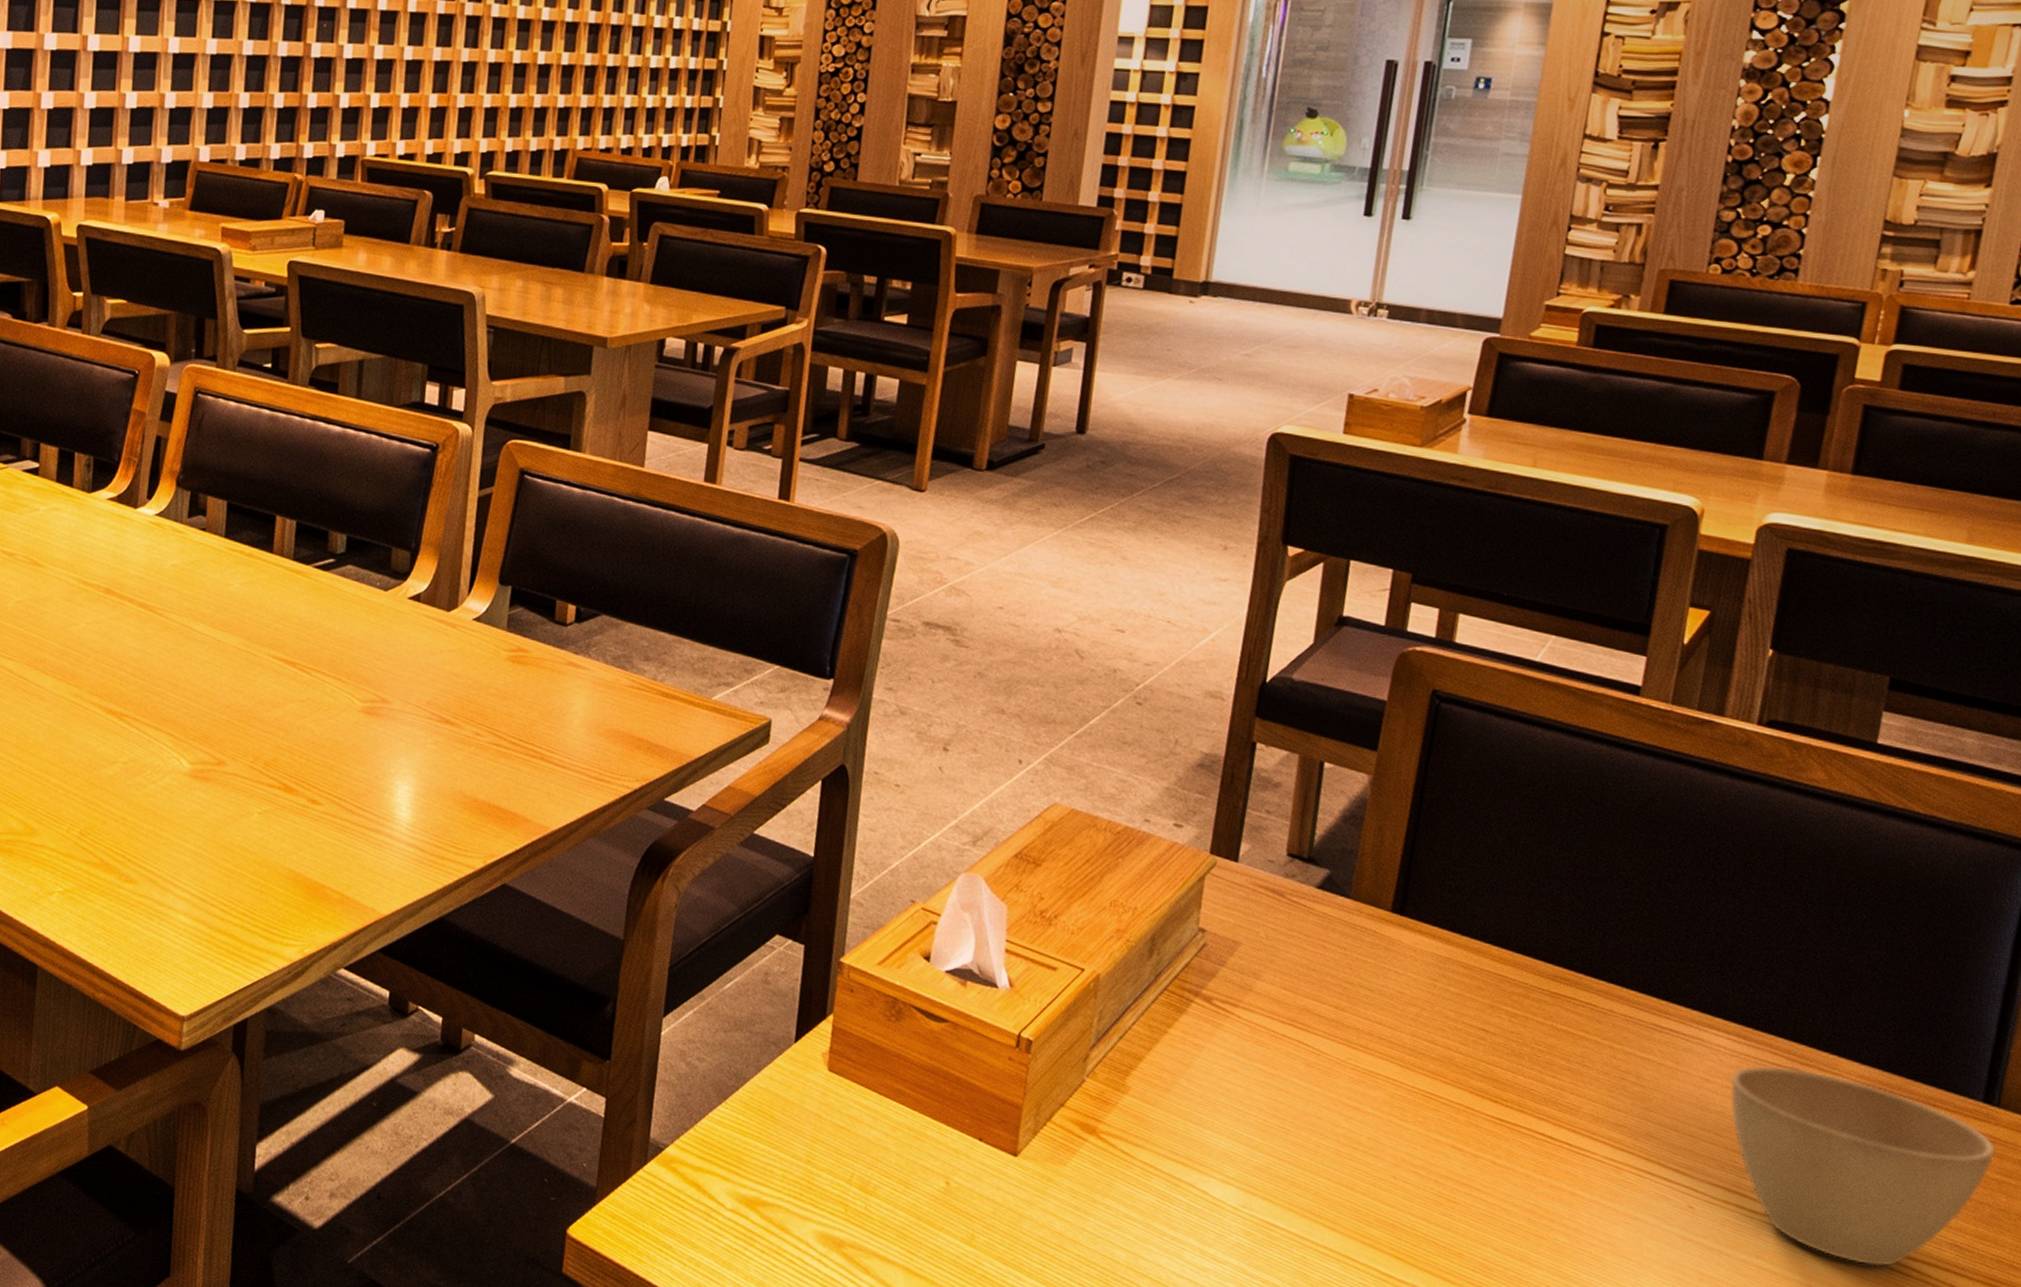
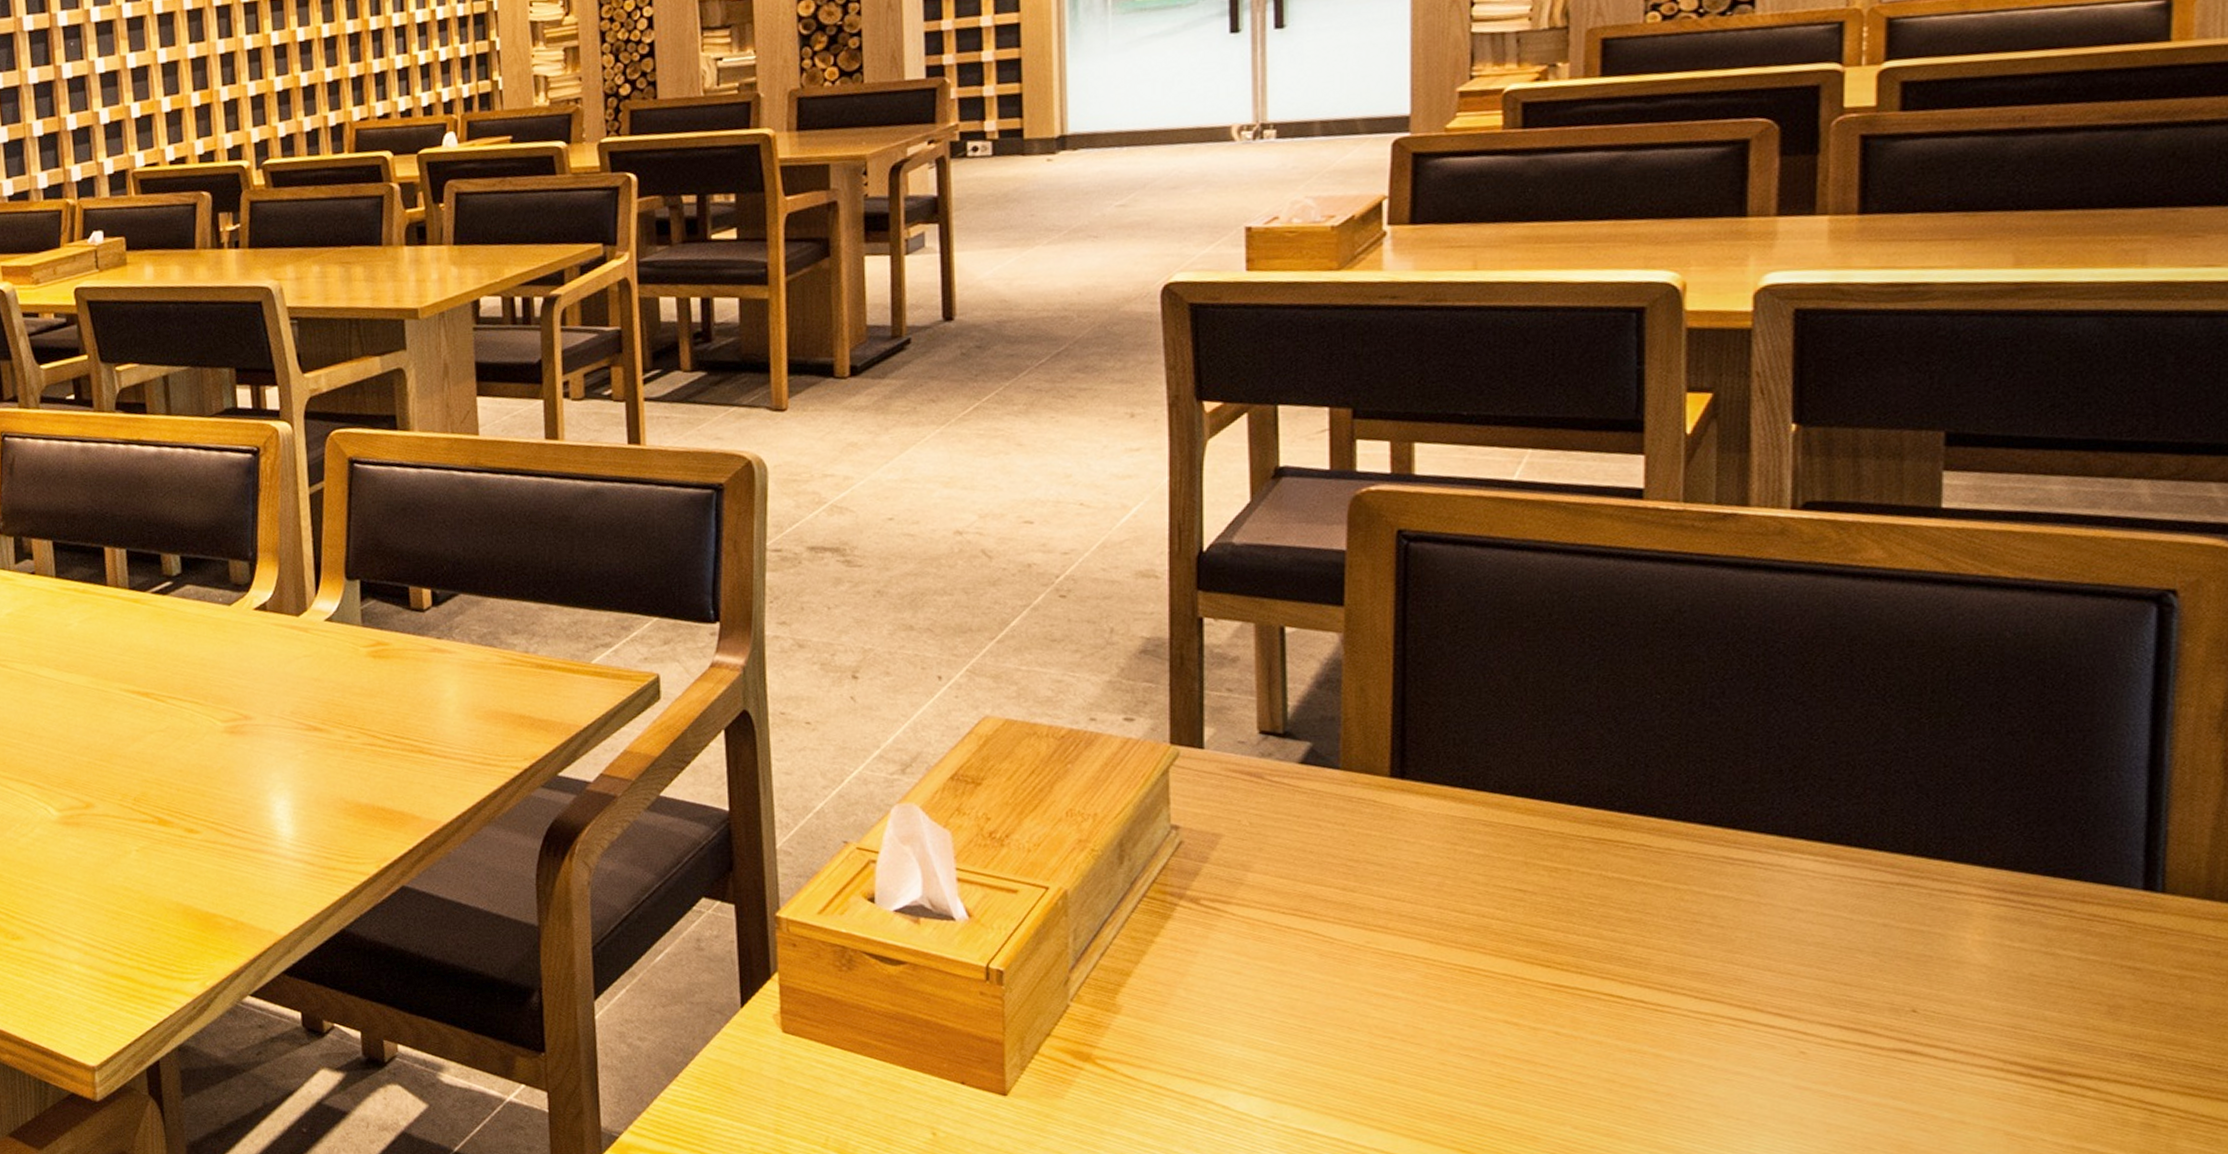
cup: present [1730,1065,1996,1267] -> none [1827,882,2170,1091]

